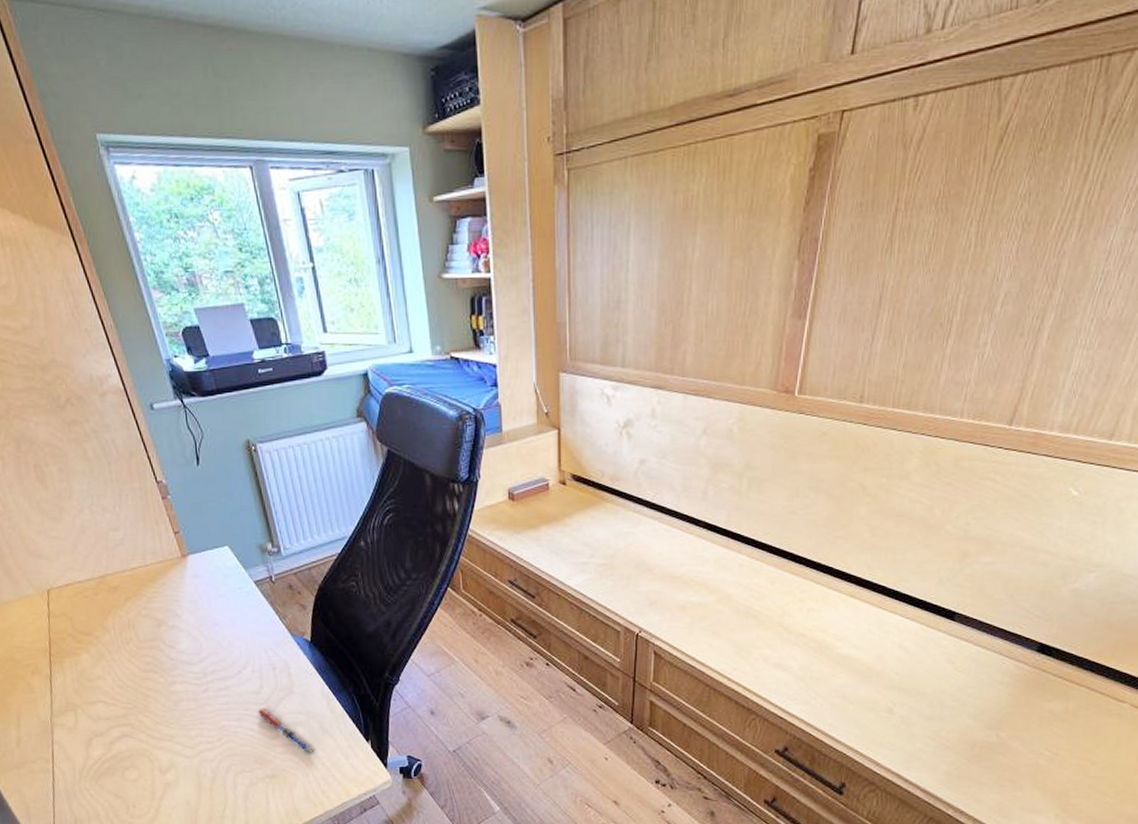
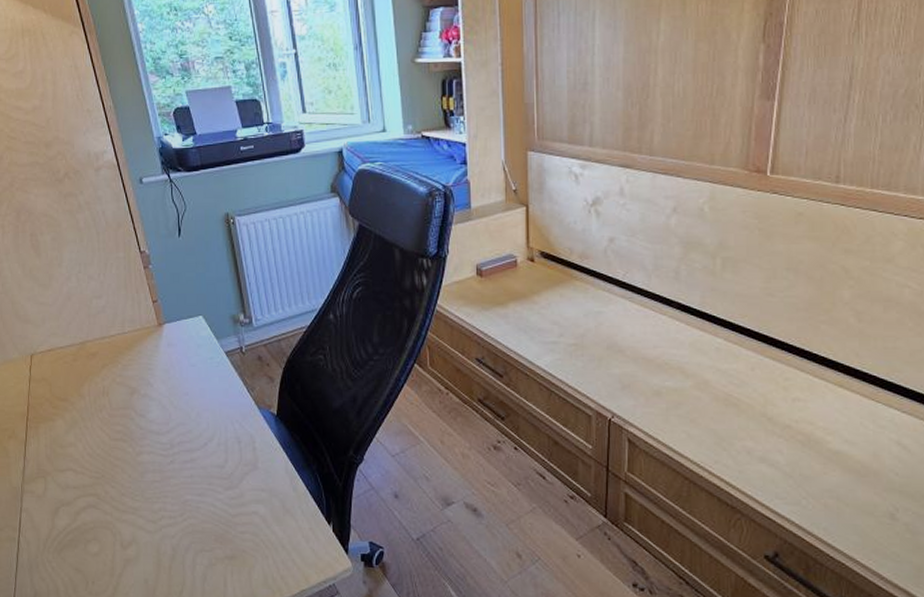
pen: present [257,708,316,756] -> none [221,483,277,537]

